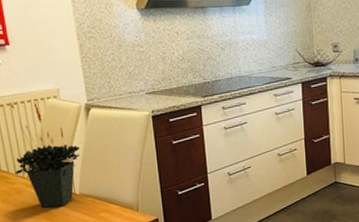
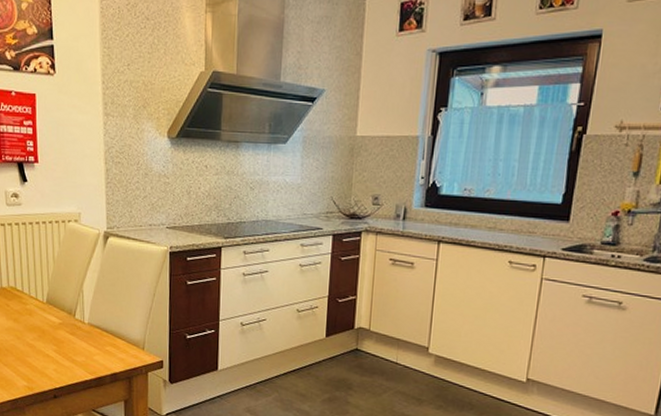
potted plant: present [9,102,80,208] -> none [29,221,94,334]

